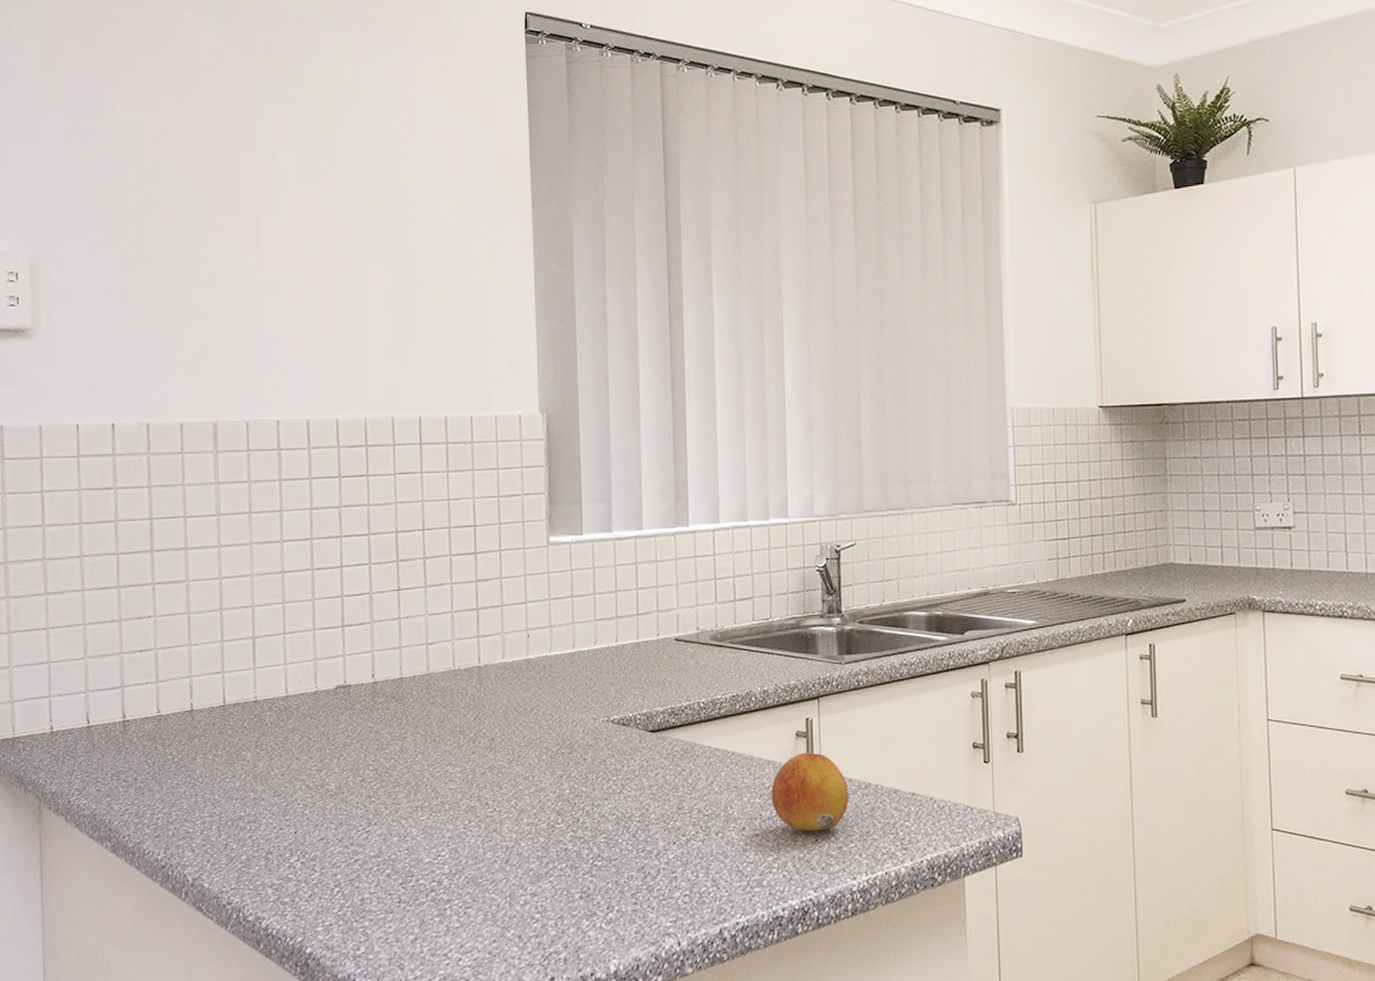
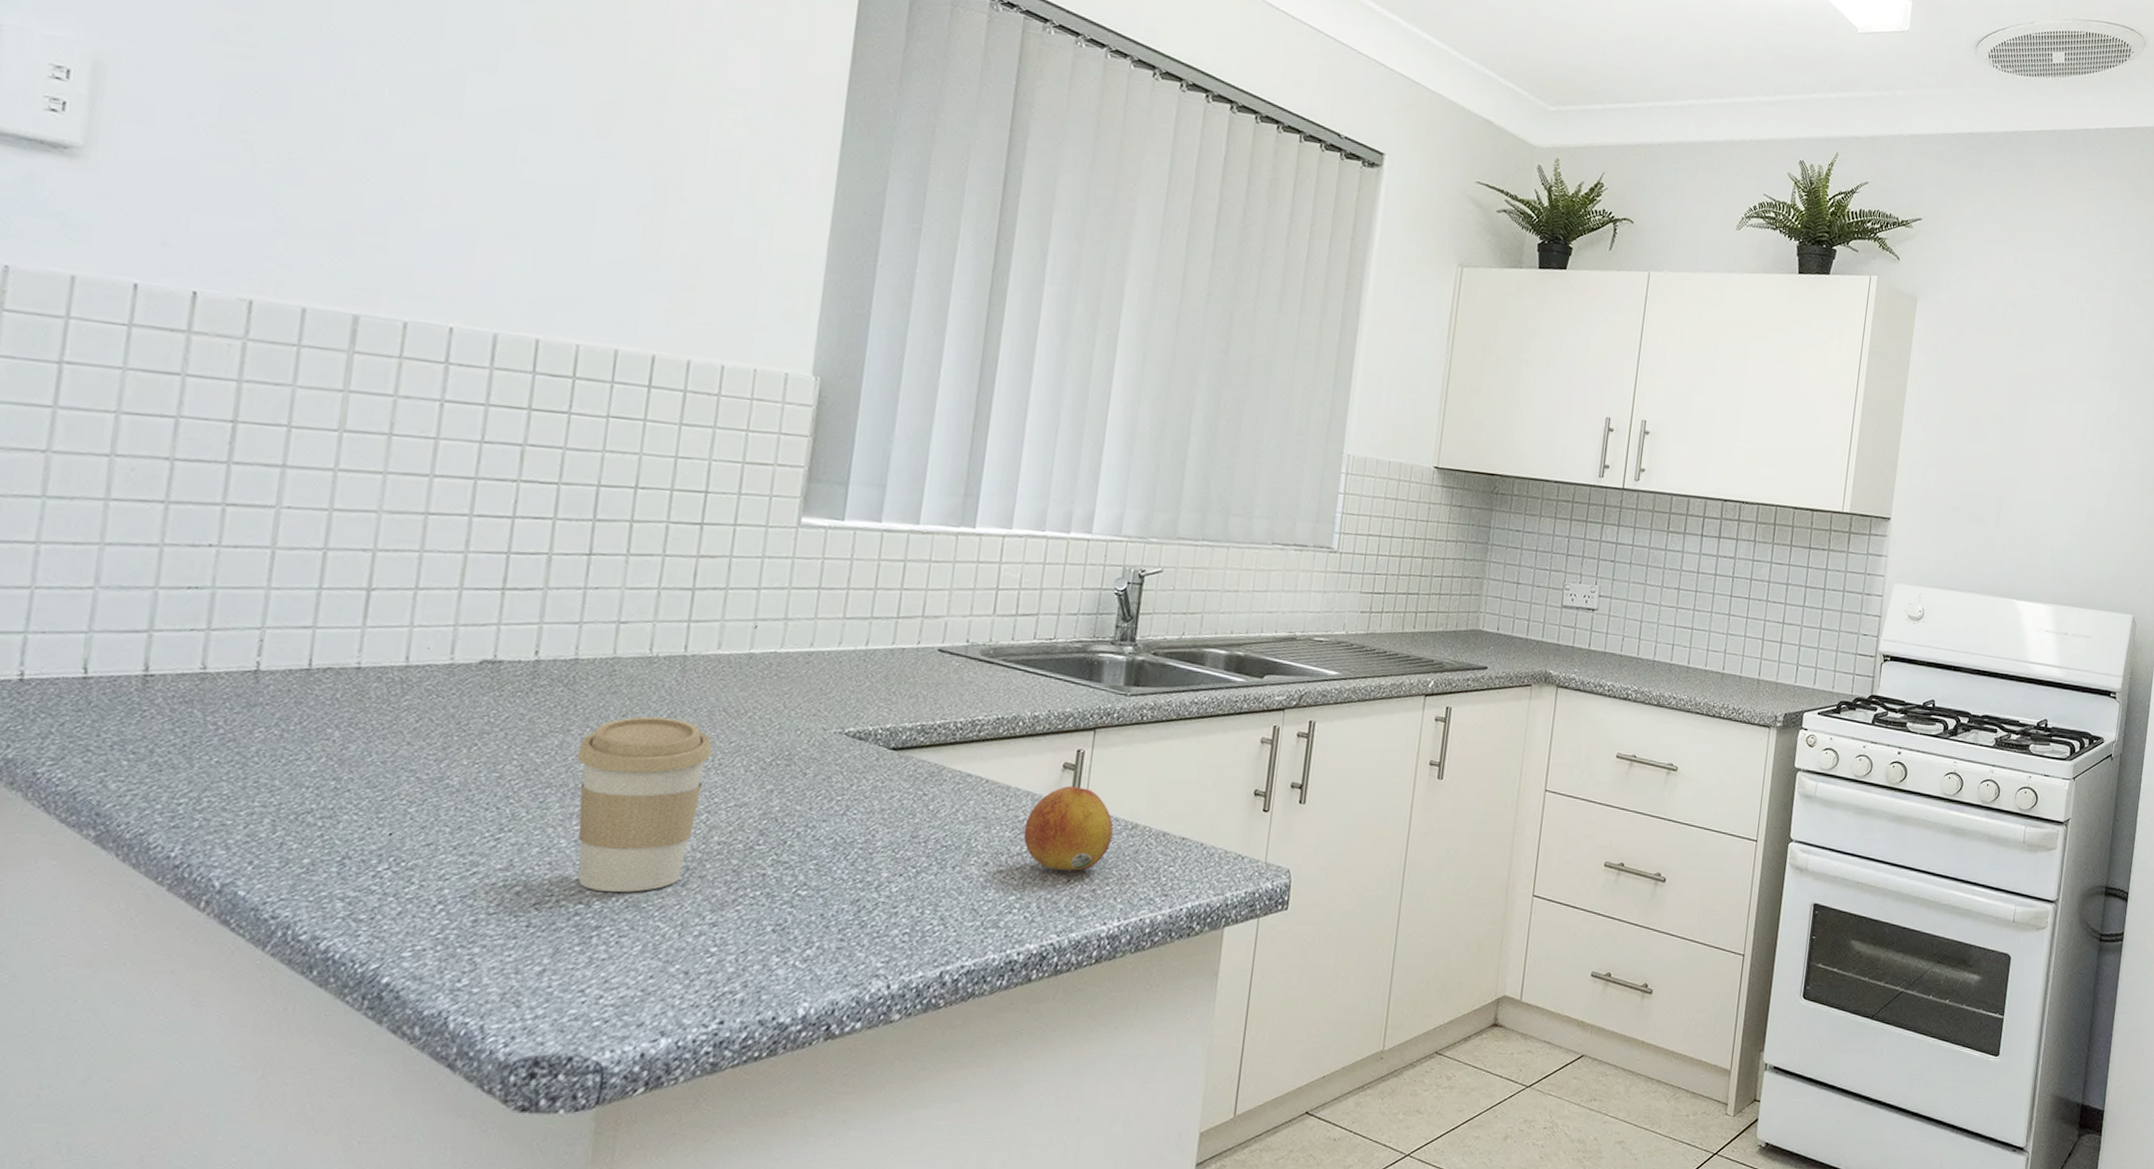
coffee cup: none [413,720,512,870] -> present [576,716,713,892]

